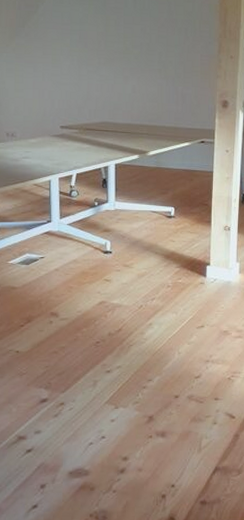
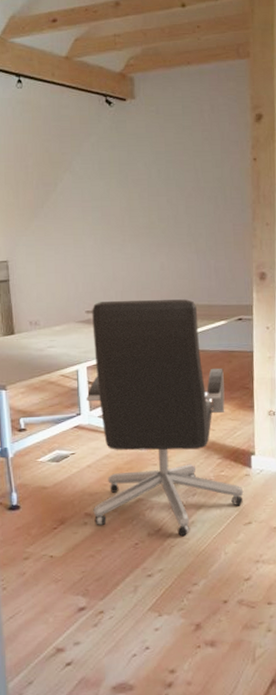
office chair: none [57,118,198,337] -> present [86,299,244,537]

